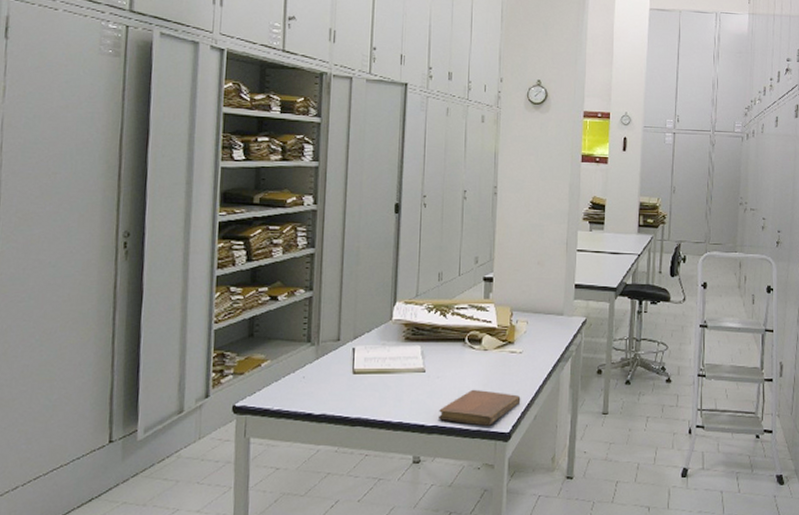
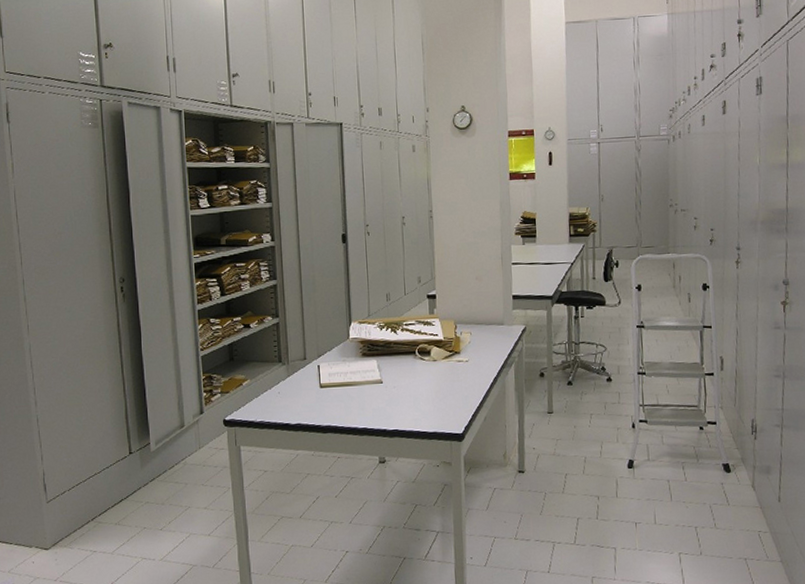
notebook: present [437,389,521,426] -> none [397,396,471,428]

